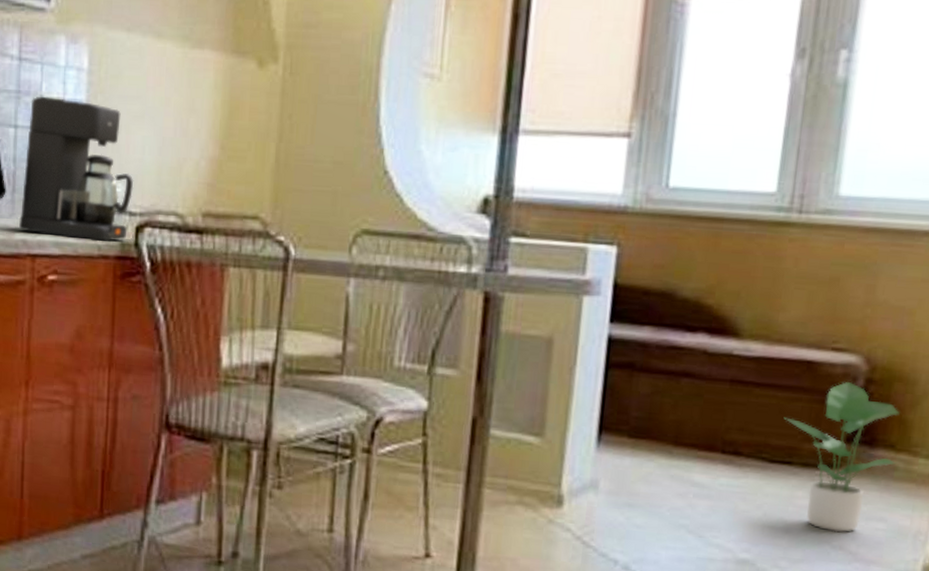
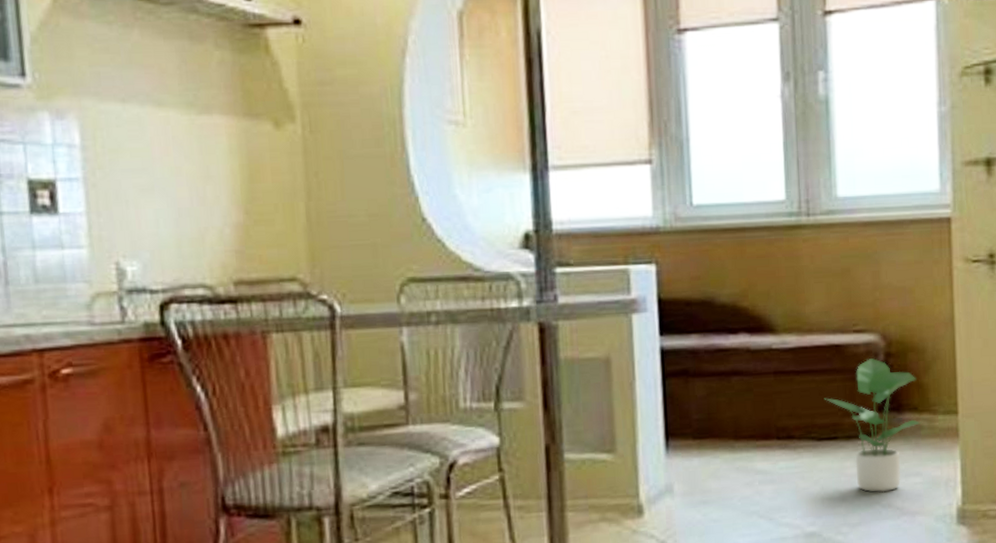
coffee maker: present [19,97,134,242] -> none [15,178,152,326]

